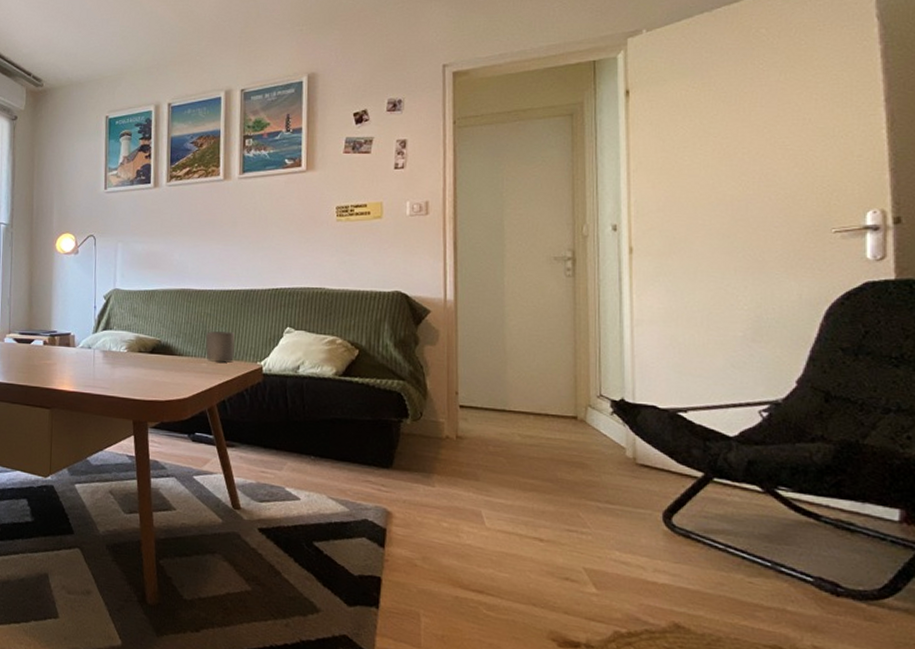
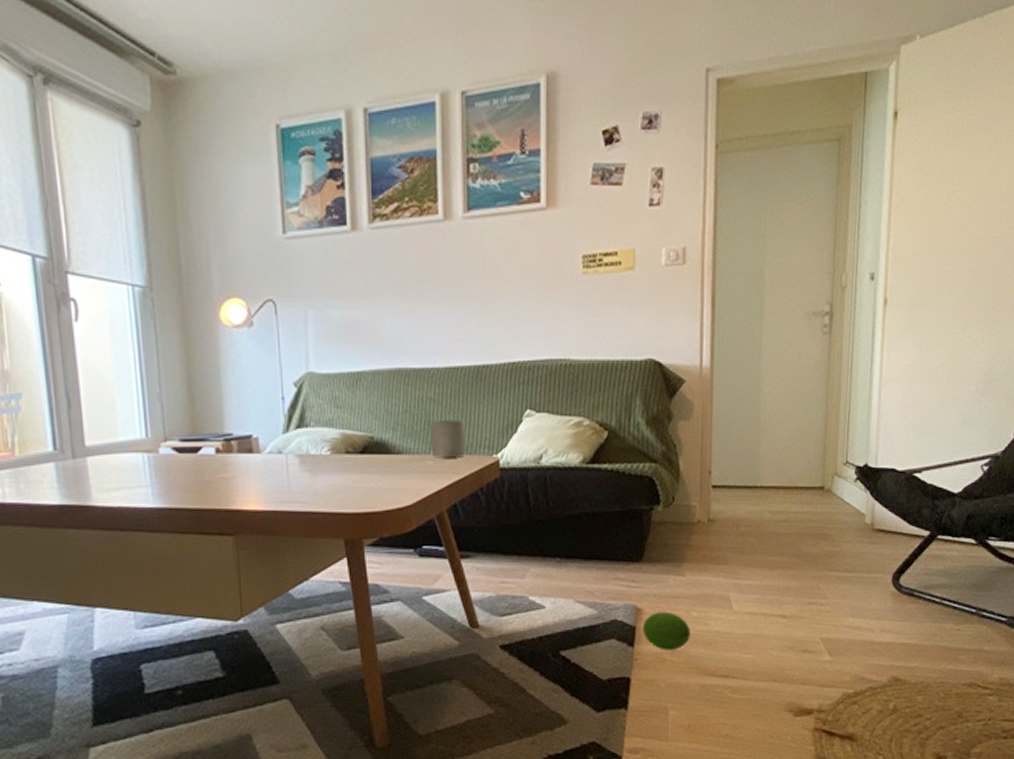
toy ball: none [393,517,442,557] -> present [643,611,691,650]

